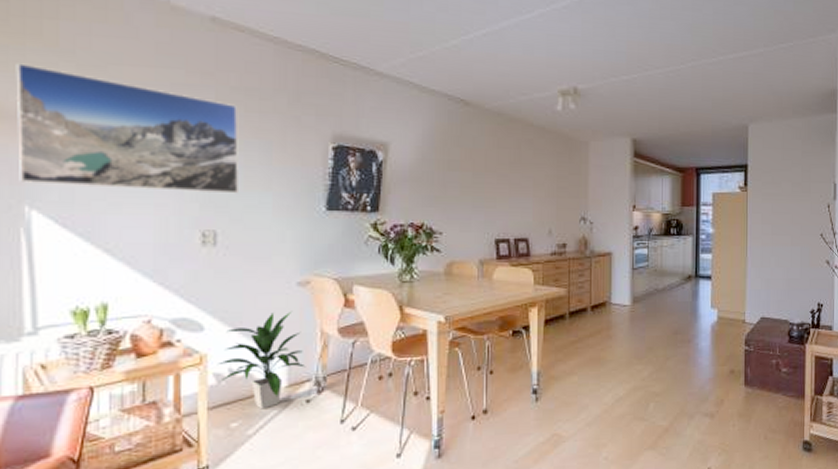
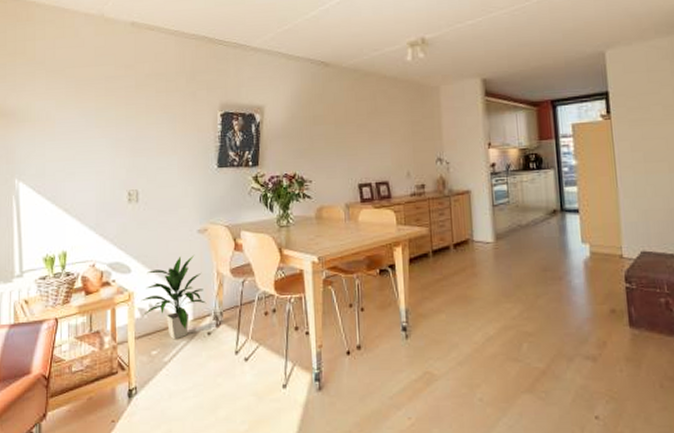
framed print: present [16,63,239,194] -> none [10,75,153,162]

